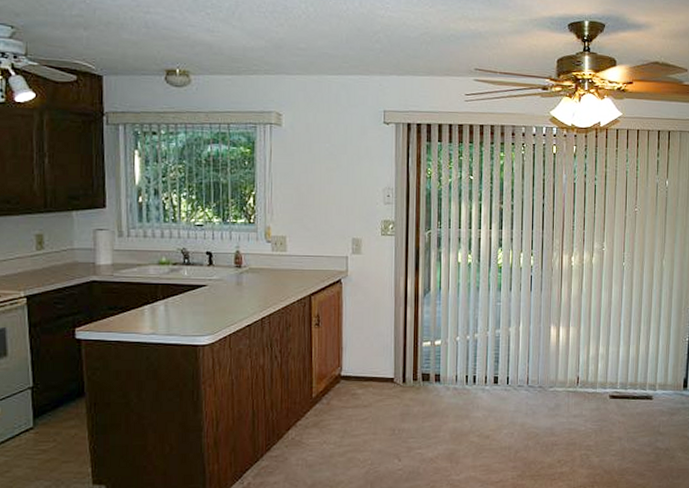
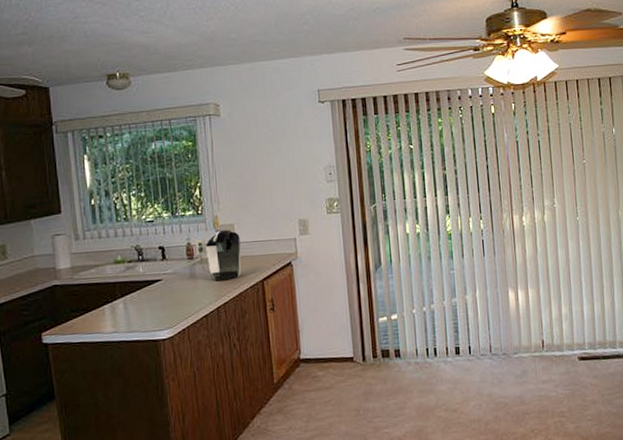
coffee maker: none [245,241,291,292] -> present [196,229,241,281]

